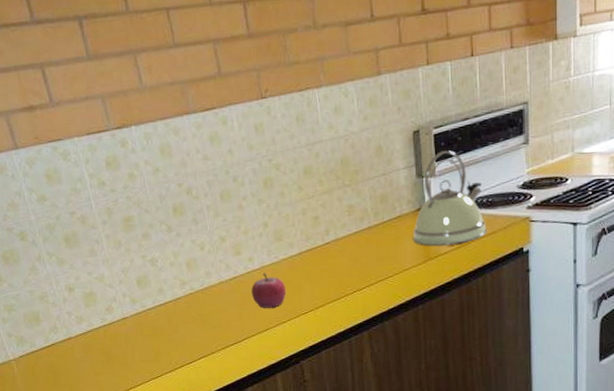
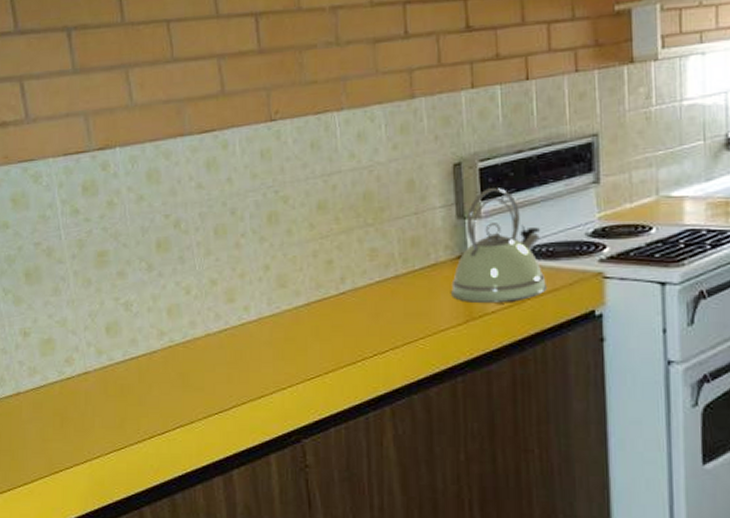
fruit: present [251,273,286,308] -> none [244,326,289,370]

